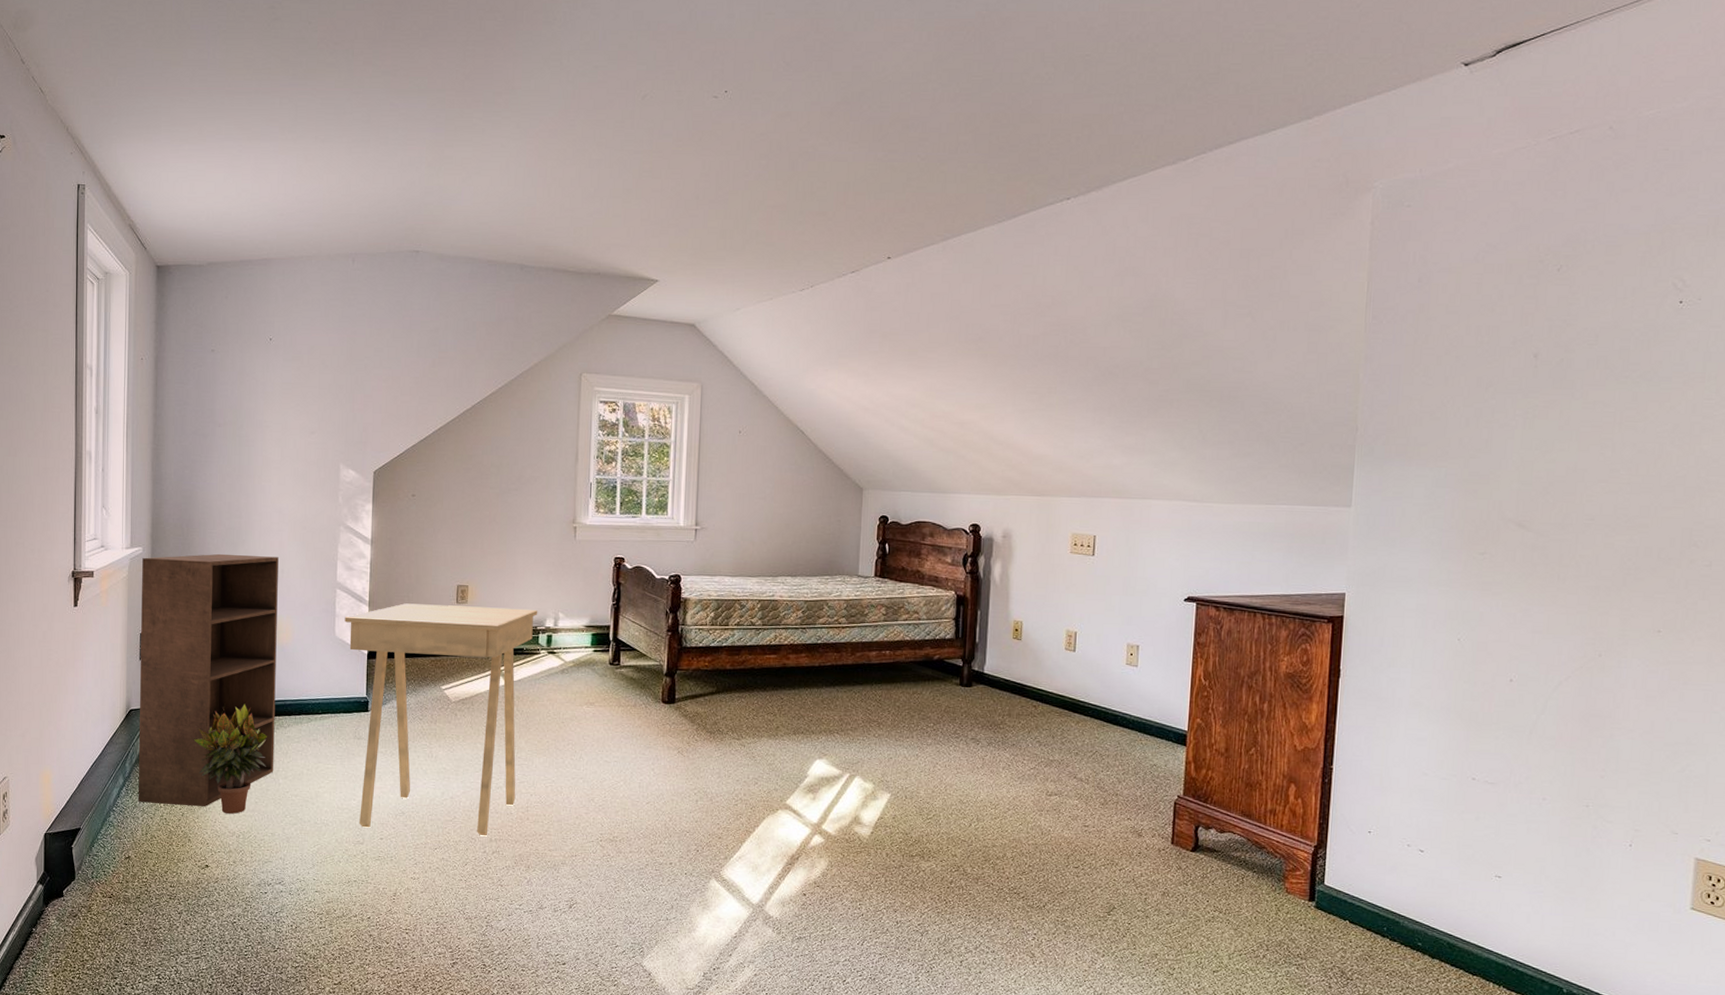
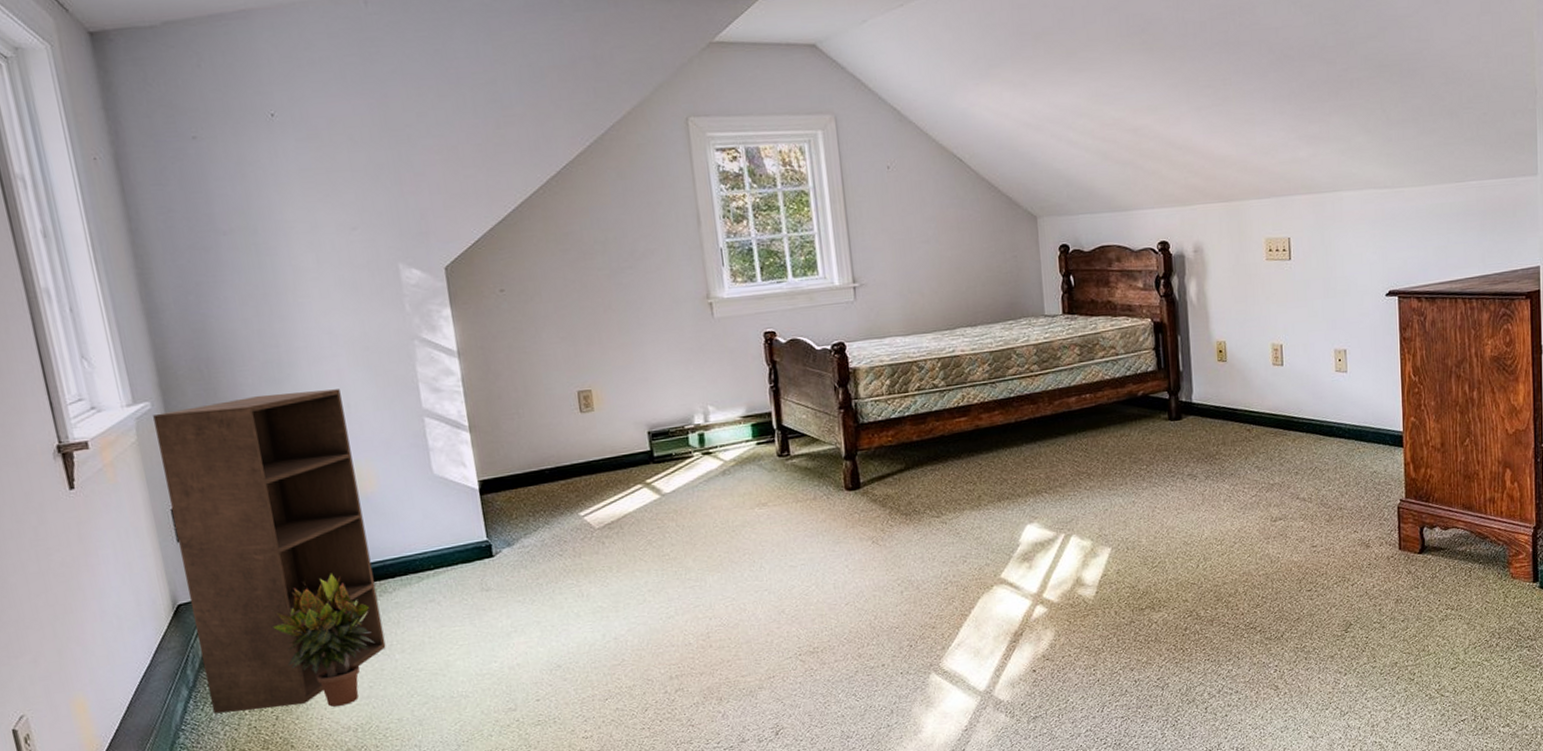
side table: present [344,603,538,836] -> none [441,406,693,692]

